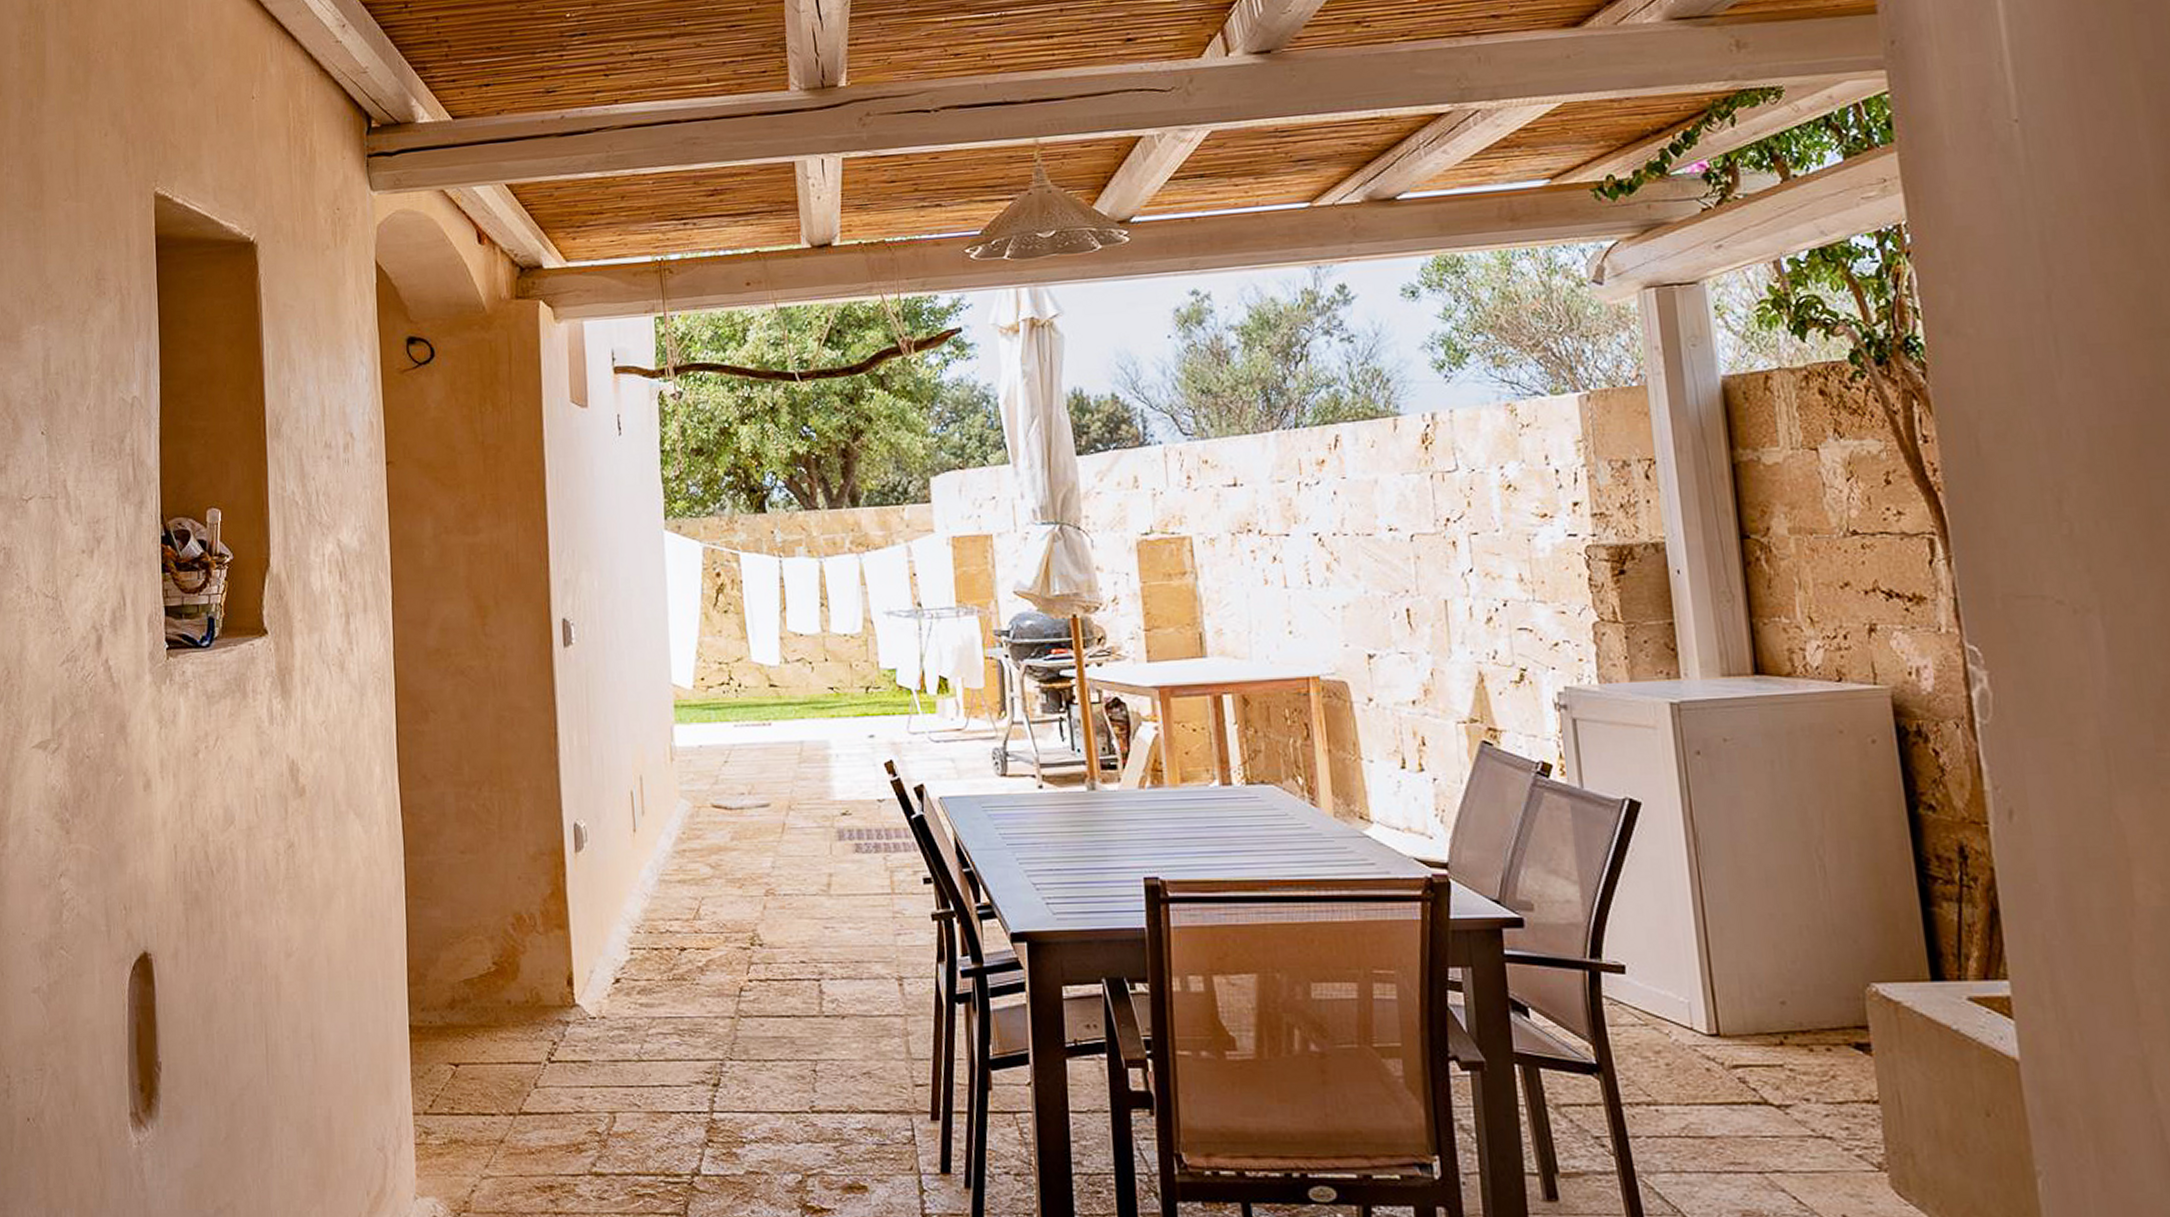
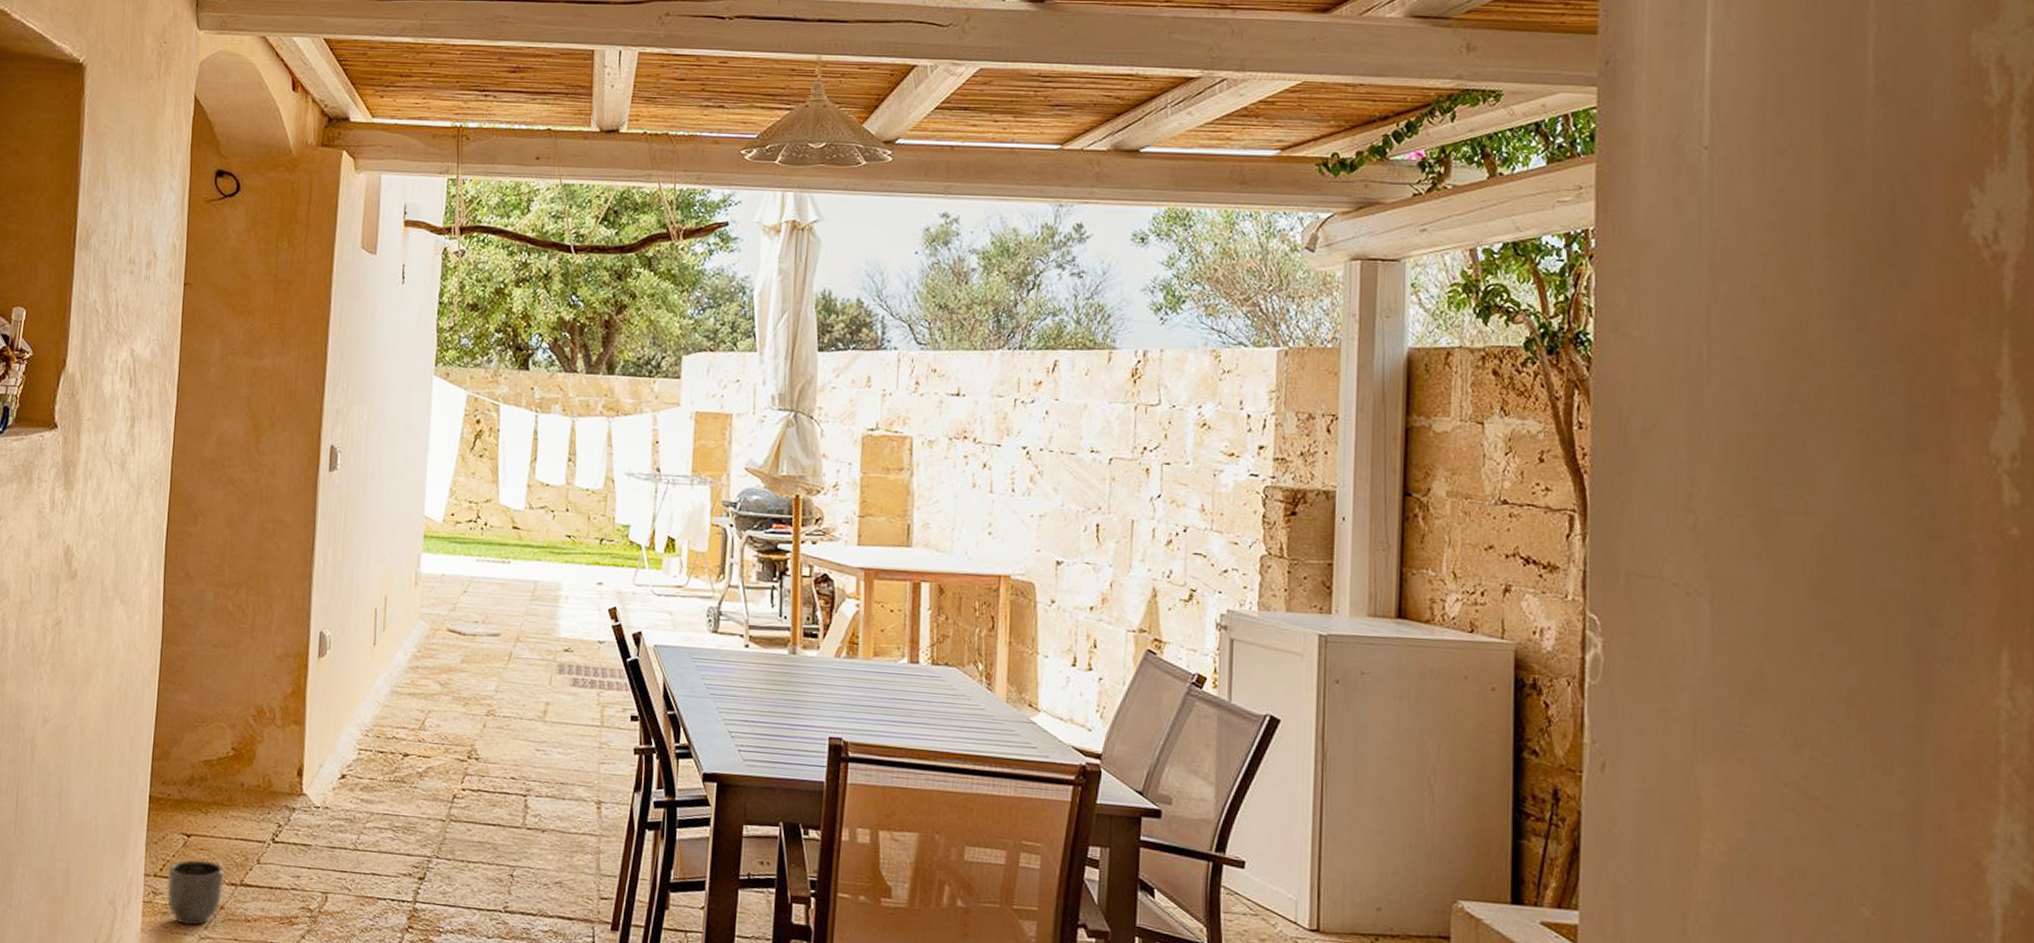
planter: none [438,1090,501,1166] -> present [167,859,225,926]

